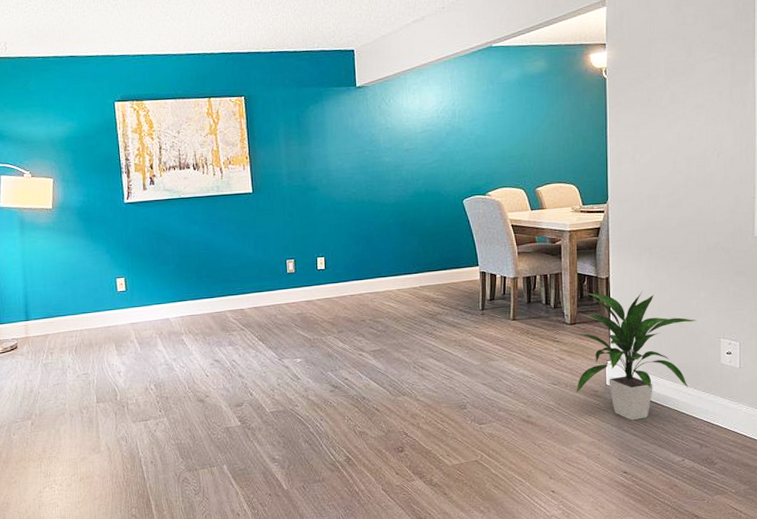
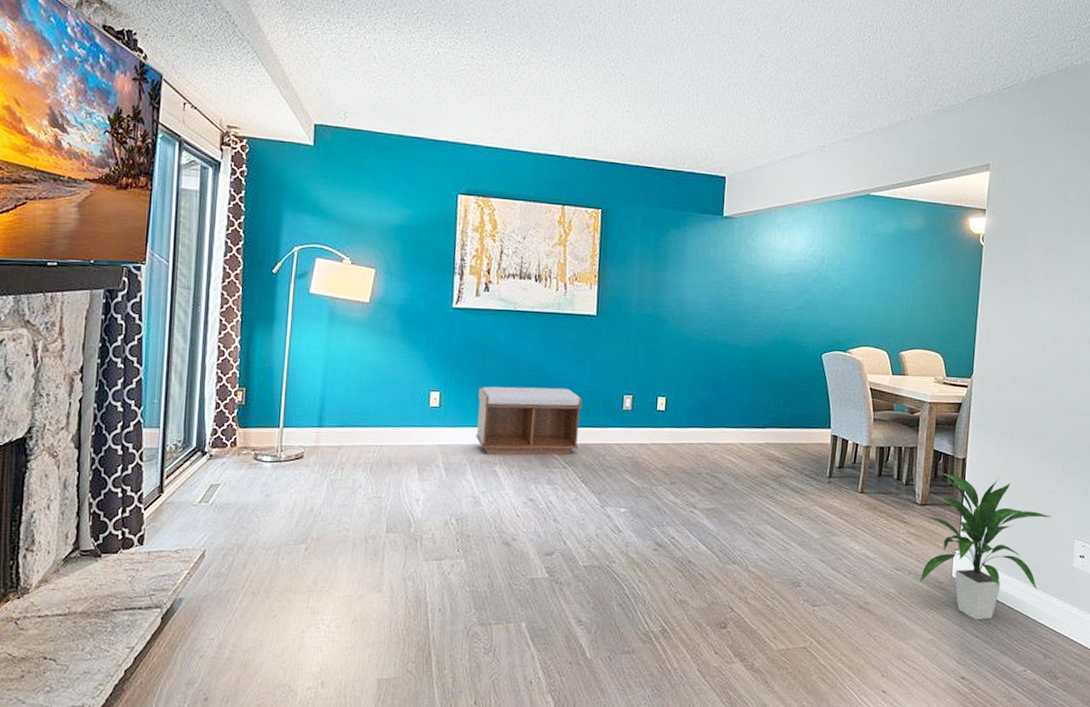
bench: none [158,260,252,327] -> present [476,386,582,456]

